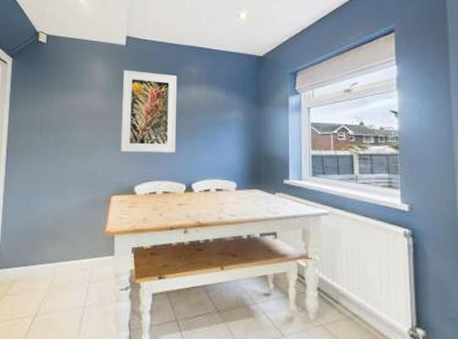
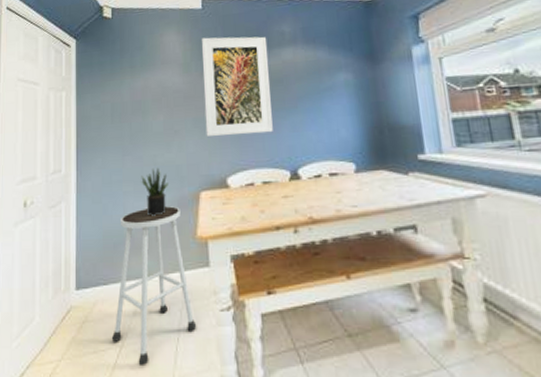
stool: none [27,206,100,332] -> present [111,206,197,367]
potted plant: none [62,173,85,213] -> present [141,167,168,216]

